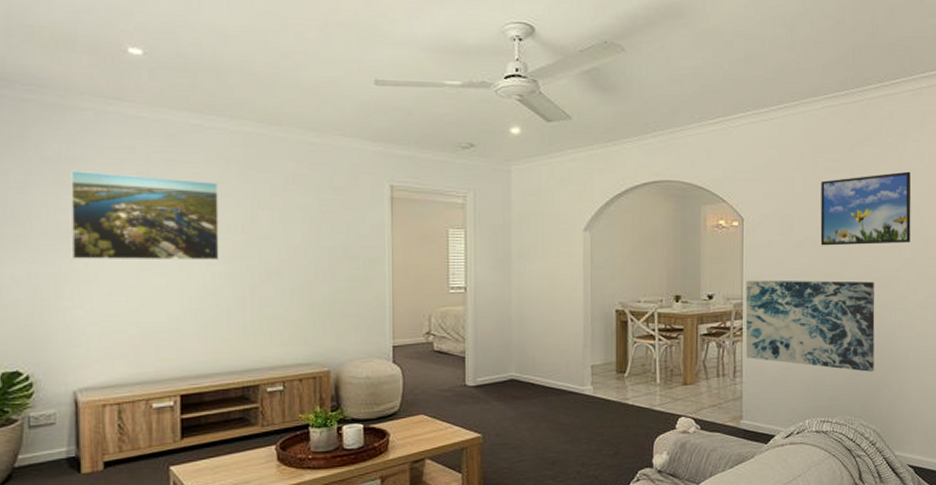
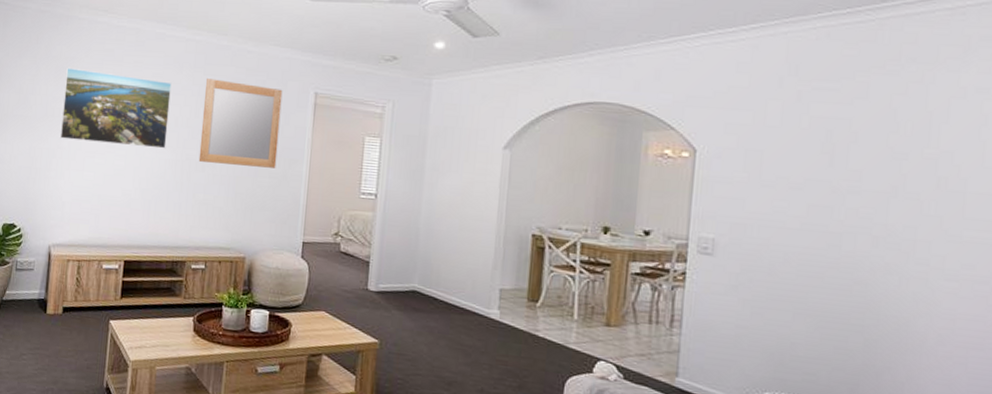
home mirror: none [261,174,355,271] -> present [198,77,283,168]
wall art: present [745,280,875,372] -> none [688,219,877,350]
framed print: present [820,171,911,246] -> none [800,107,943,197]

